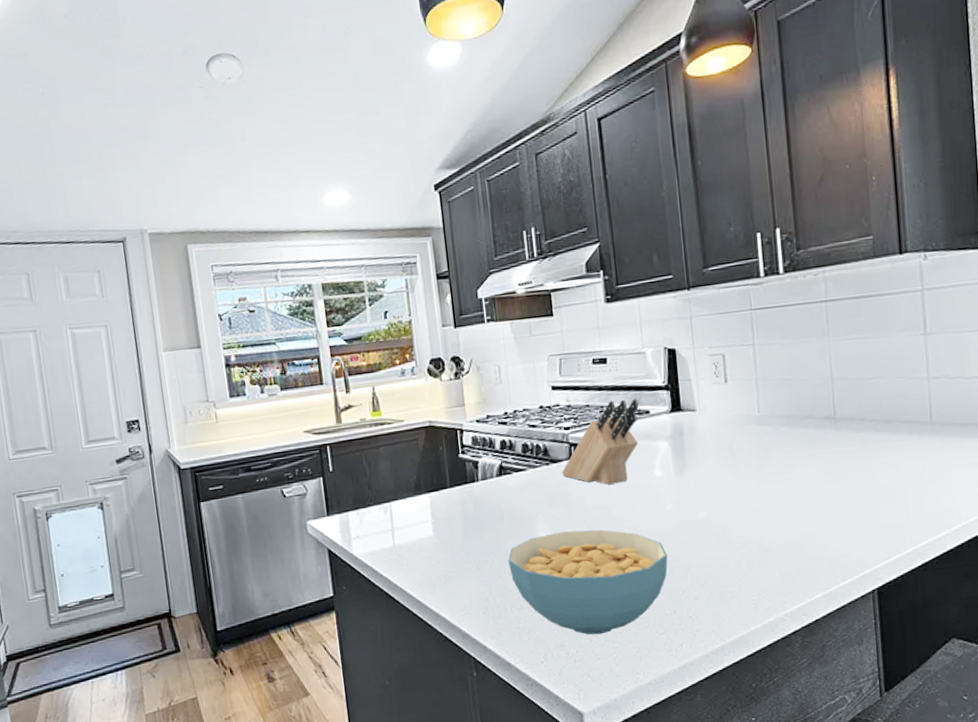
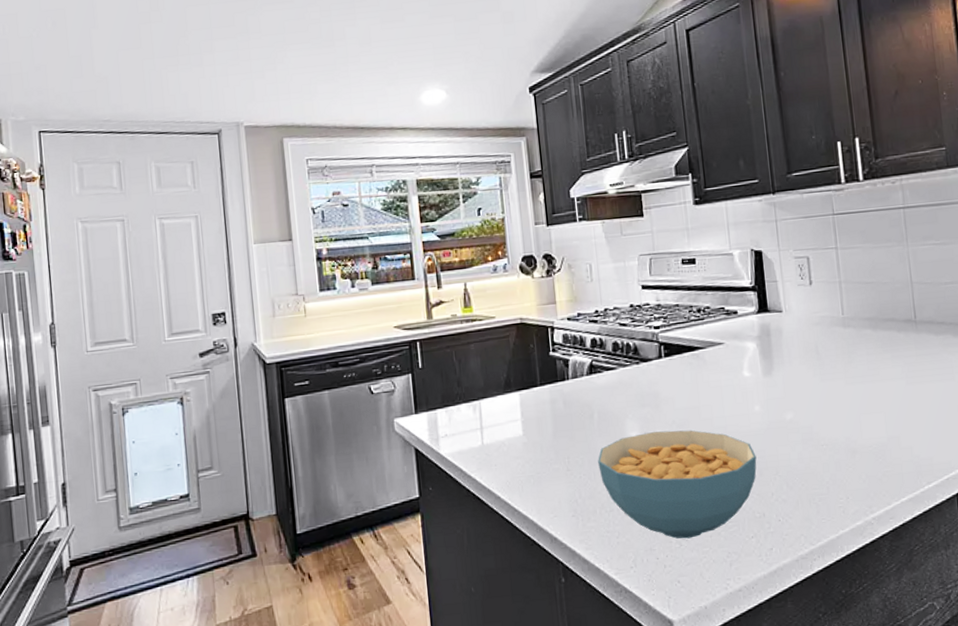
knife block: present [561,399,639,485] -> none [651,299,727,384]

